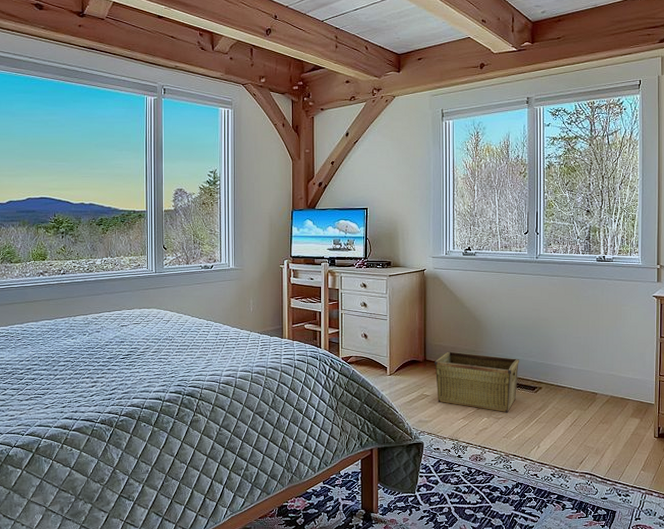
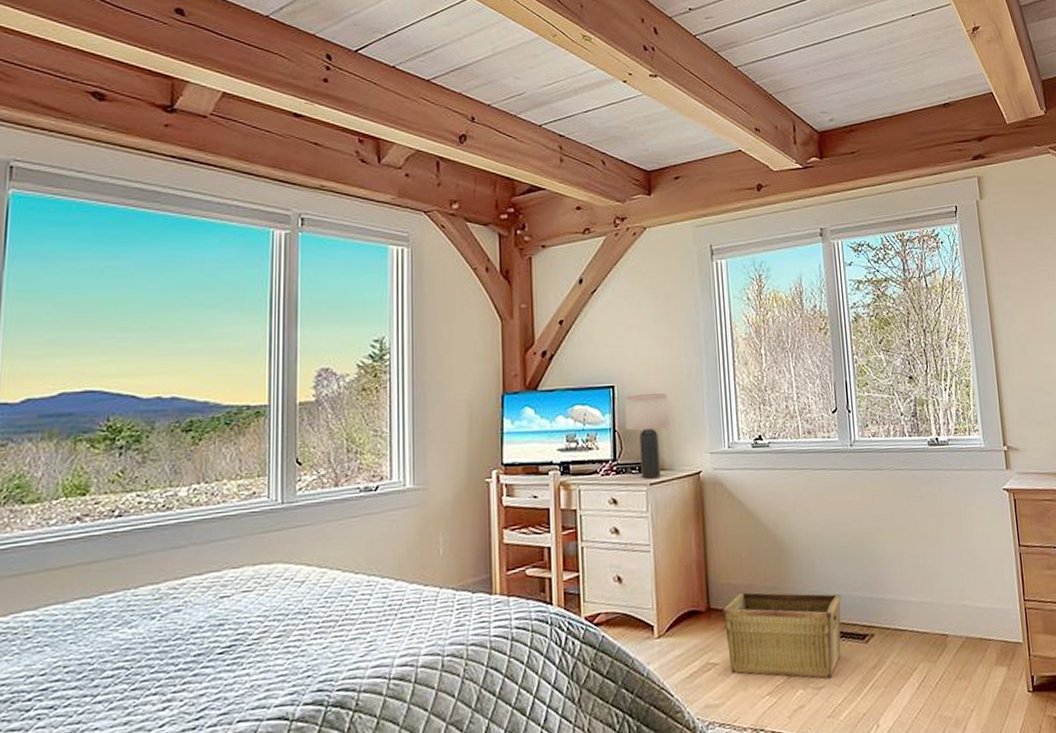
table lamp: none [373,214,406,272] -> present [624,393,671,479]

